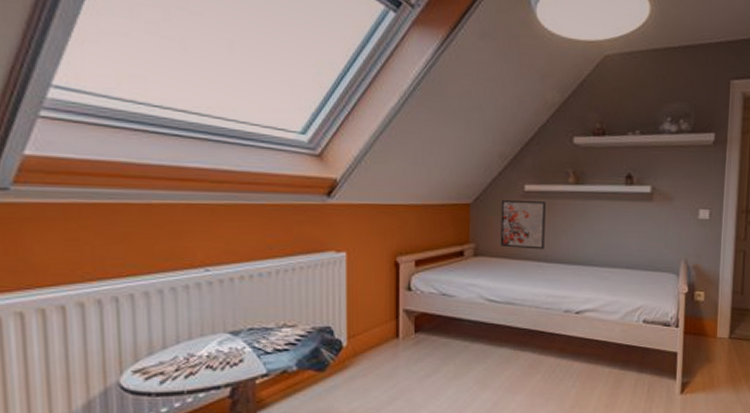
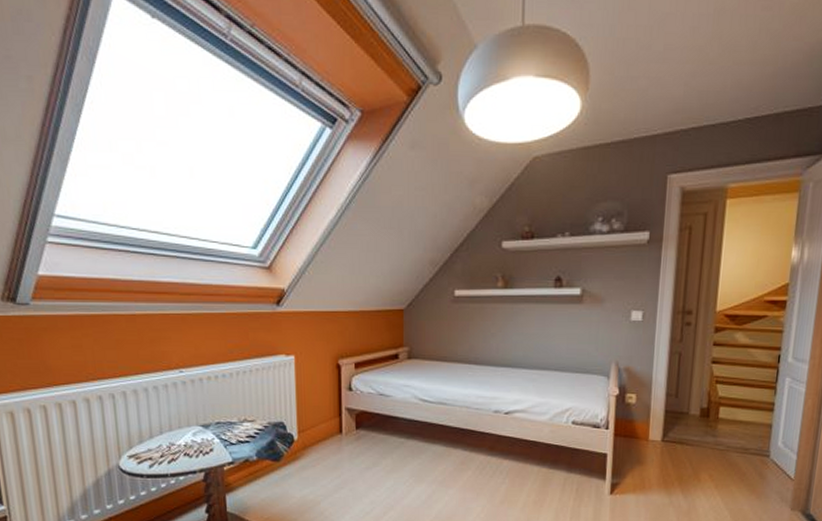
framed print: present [500,200,546,250] -> none [432,306,475,353]

